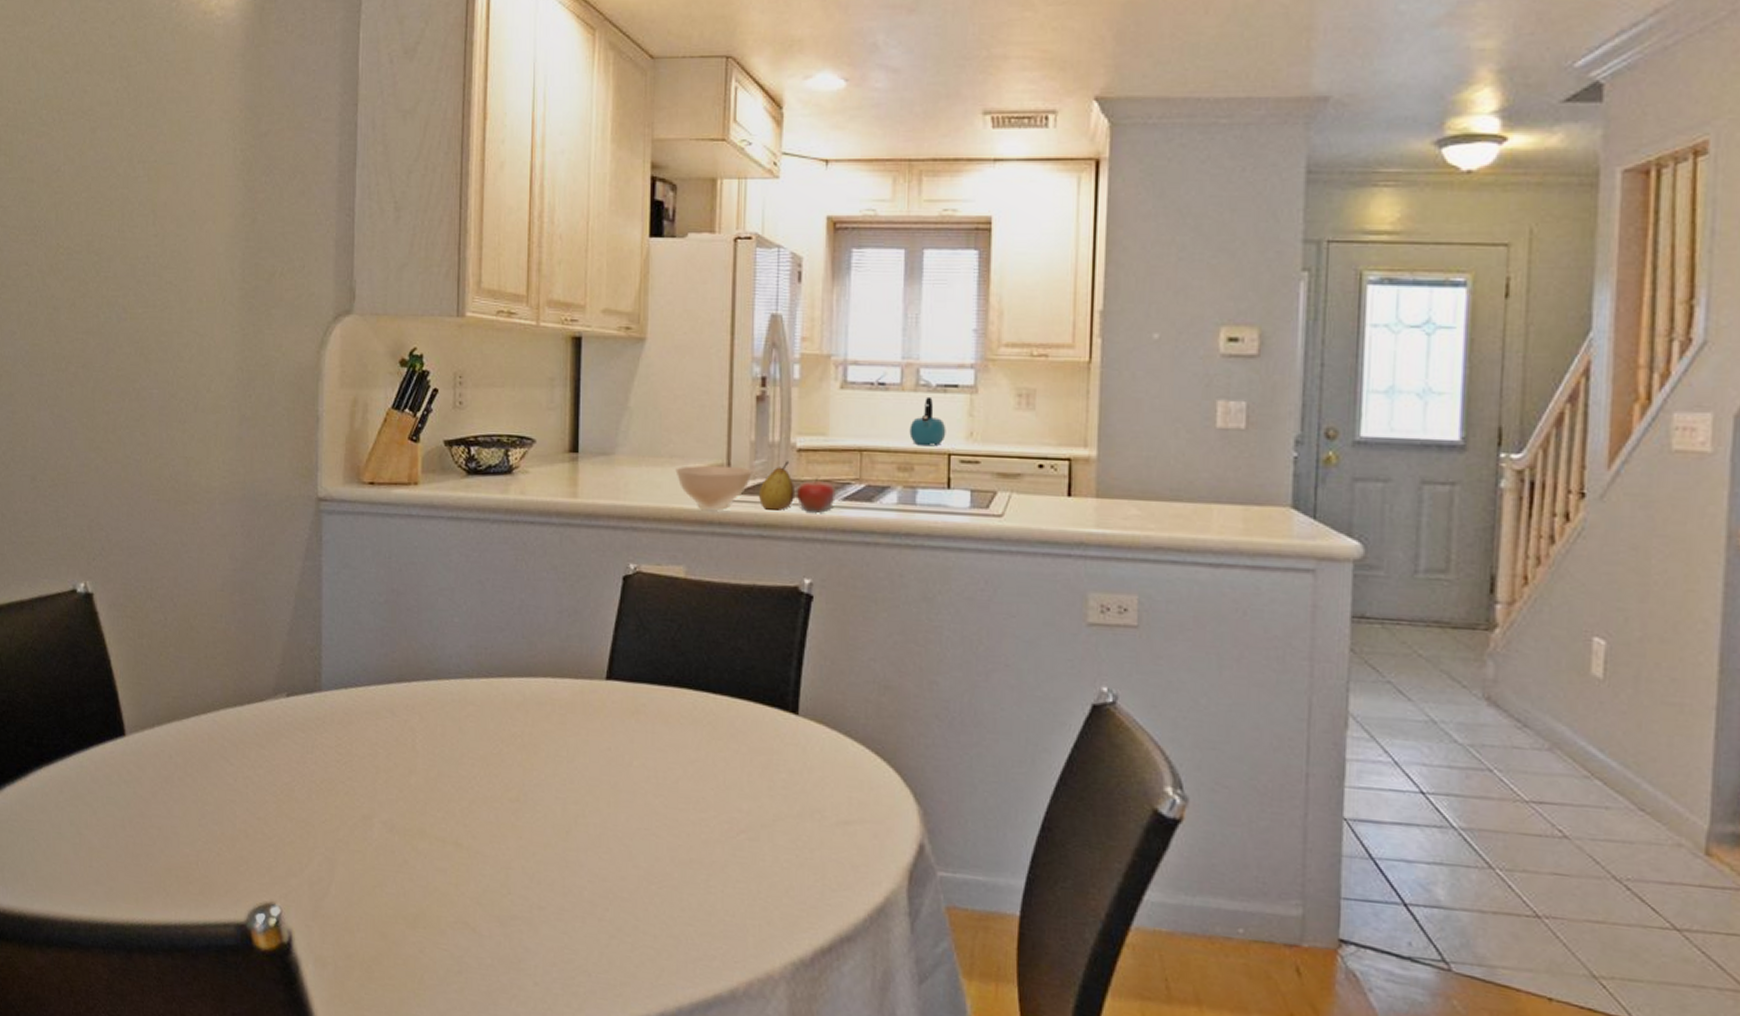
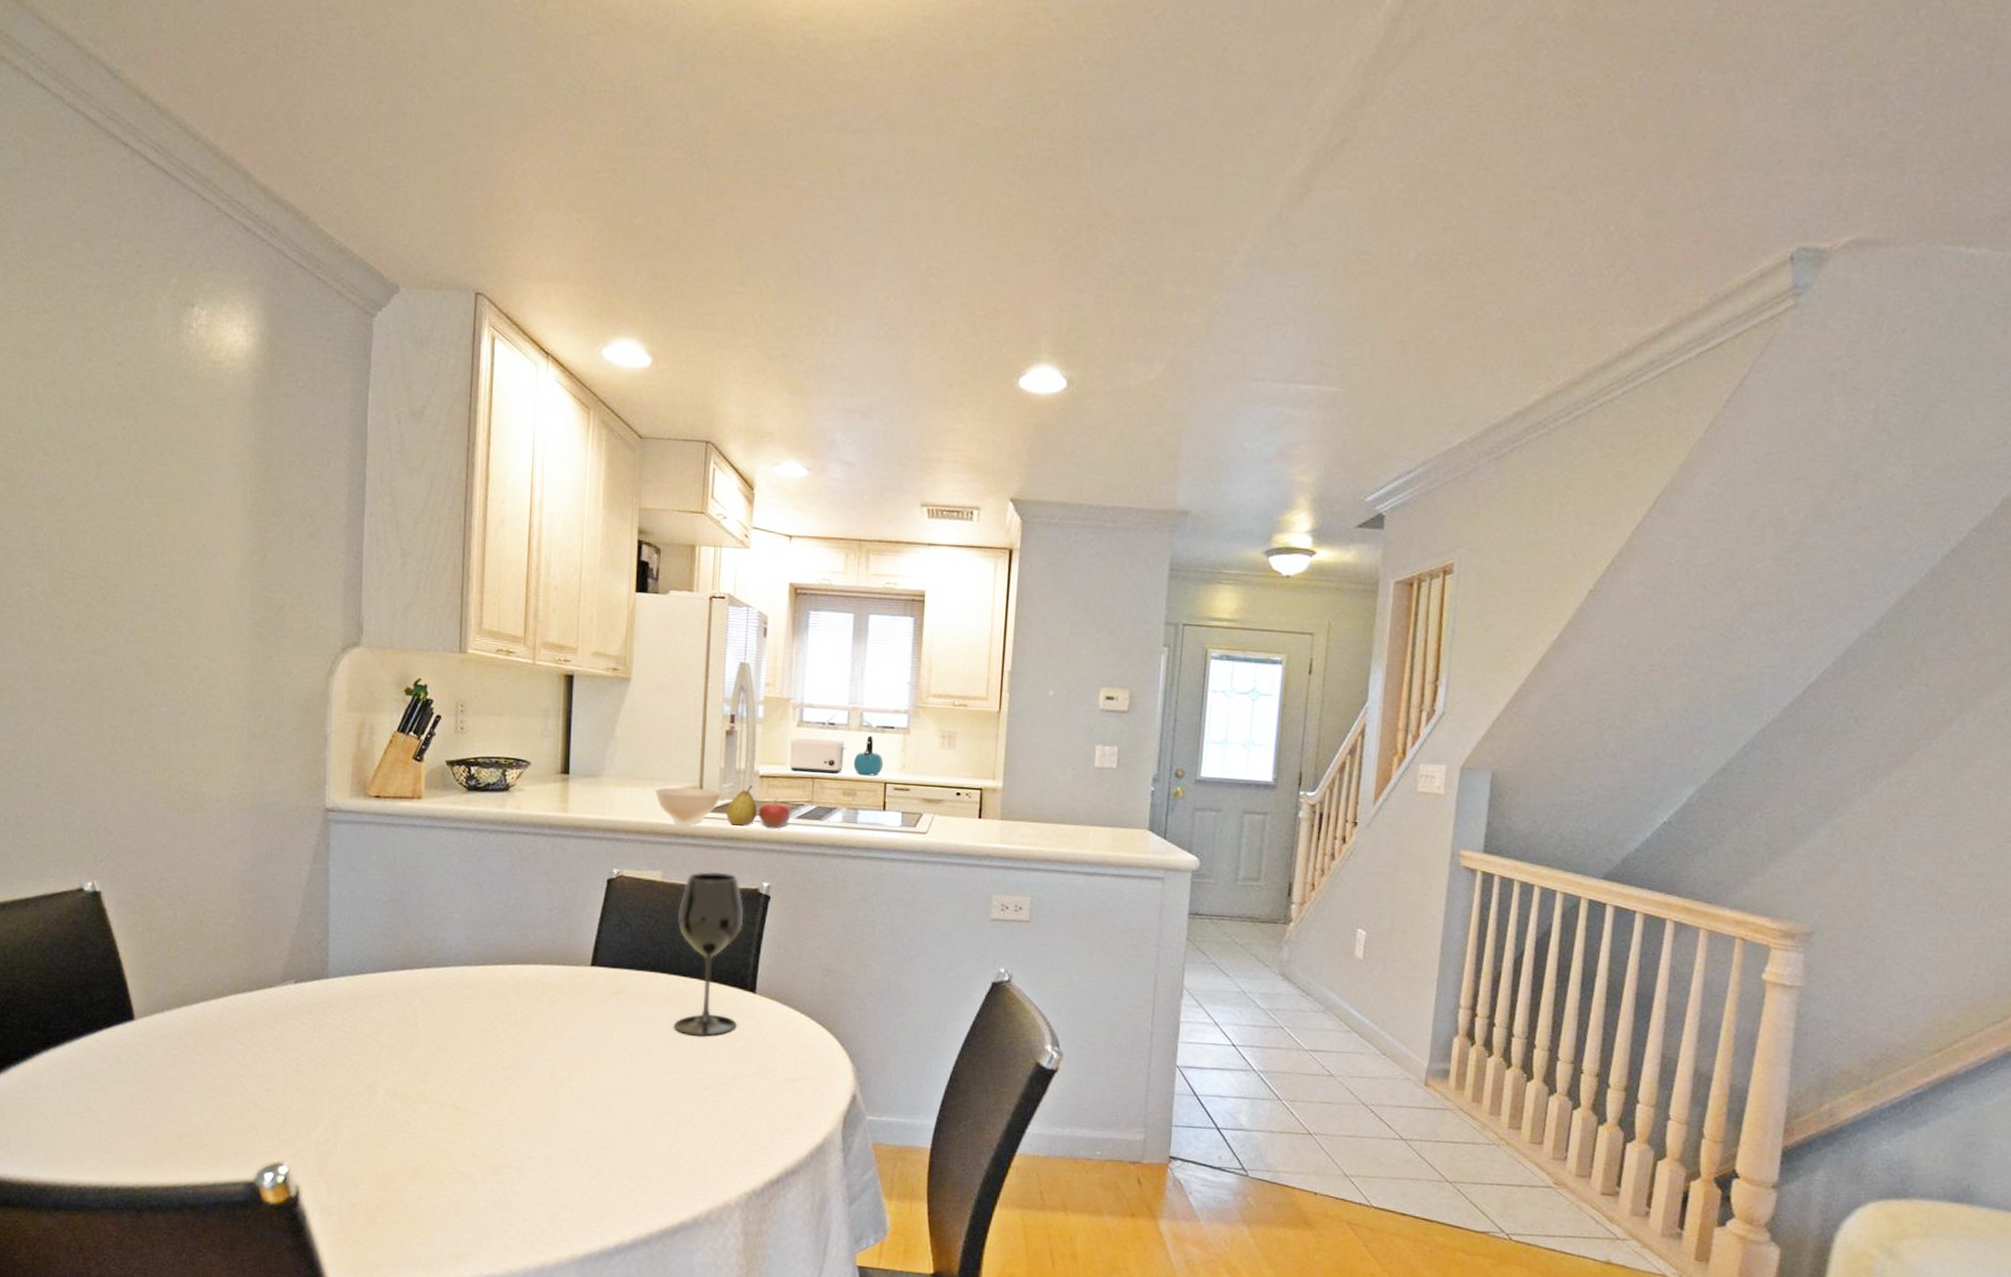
wineglass: none [703,566,781,766] -> present [674,872,743,1036]
toaster: none [832,401,900,445] -> present [789,737,846,774]

